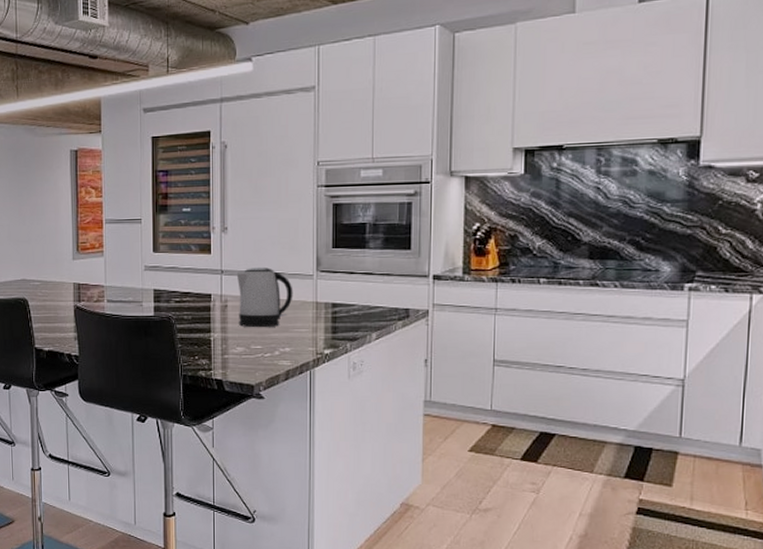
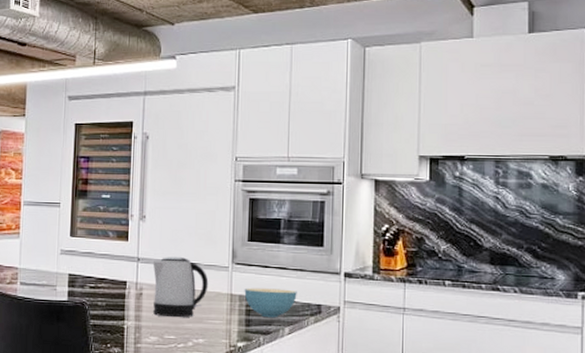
cereal bowl: none [330,294,384,324] -> present [244,288,297,318]

